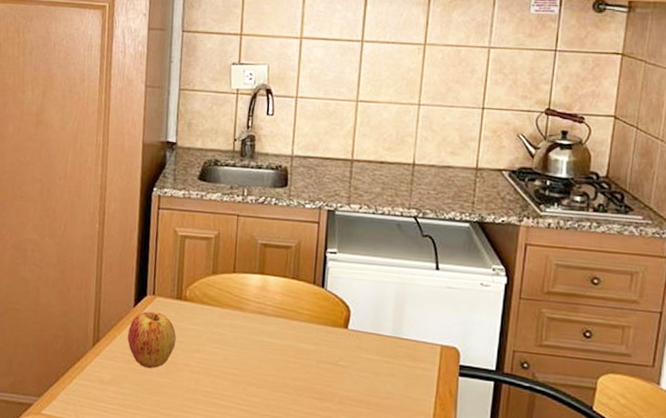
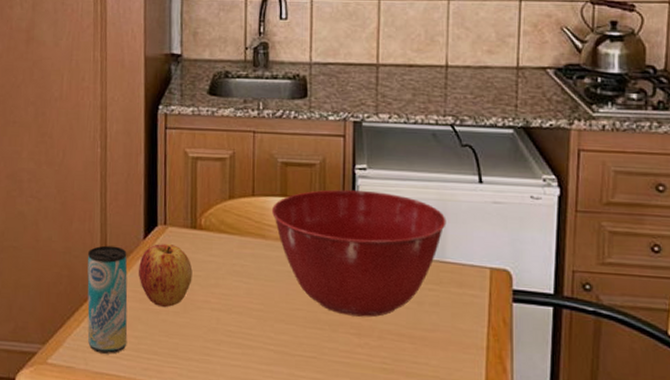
beverage can: none [79,311,118,408] -> present [87,245,128,354]
mixing bowl: none [249,270,405,385] -> present [271,189,446,318]

